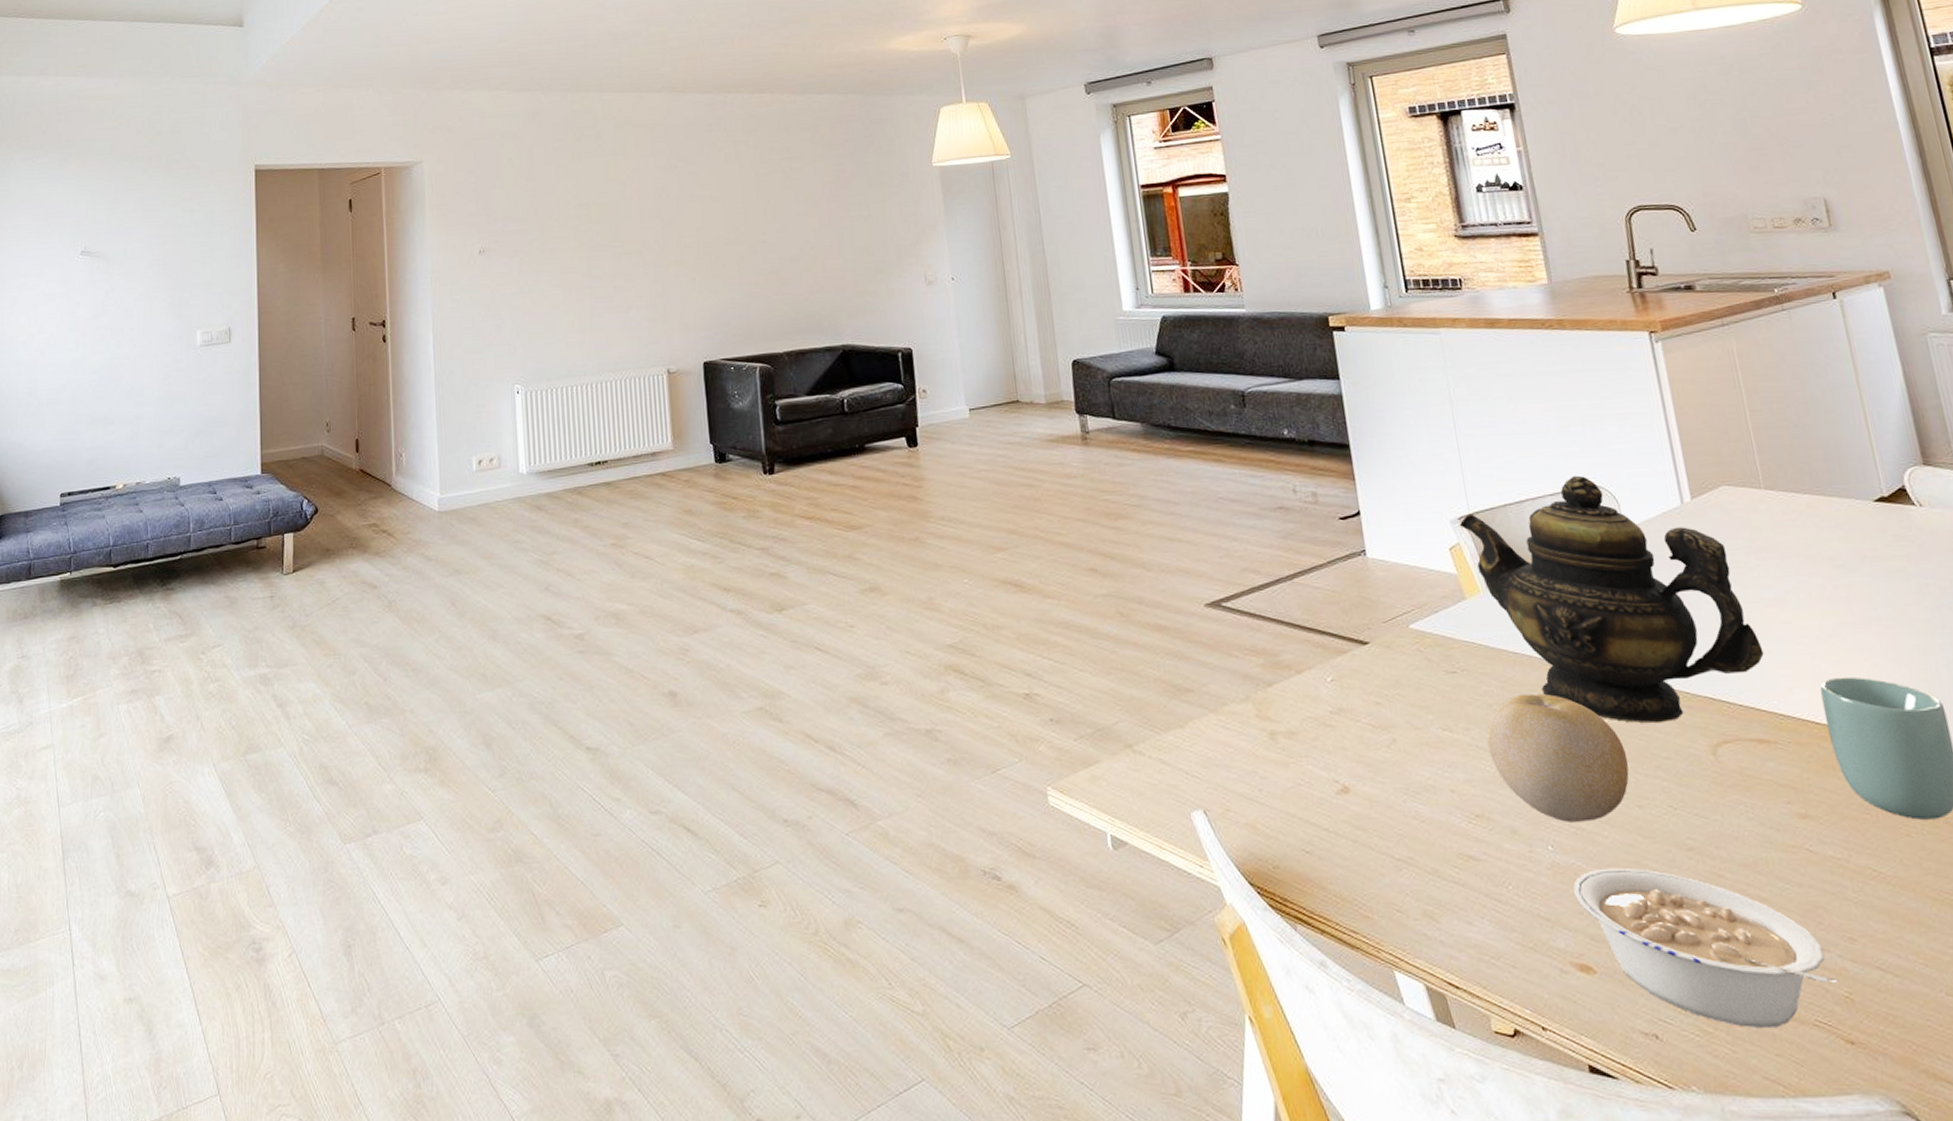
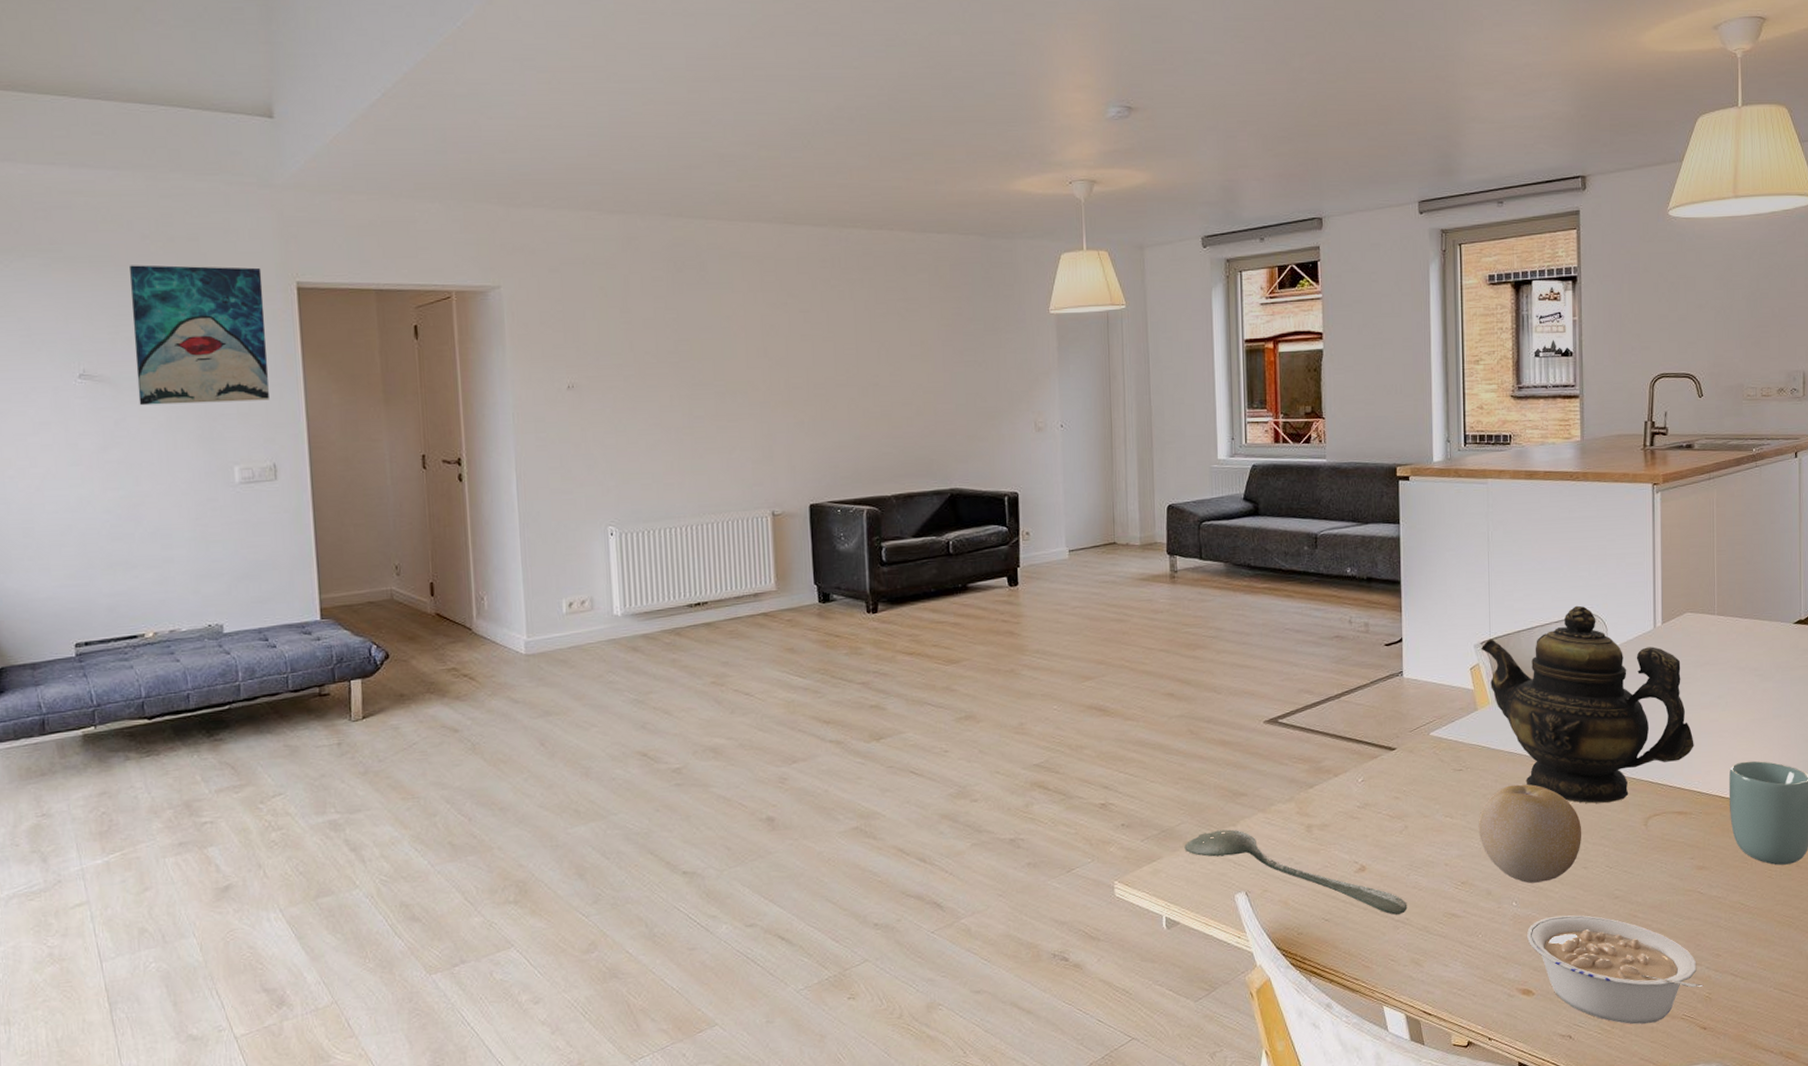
wall art: none [125,154,229,277] -> present [130,265,269,406]
spoon: none [1125,732,1409,851] -> present [1184,829,1408,915]

